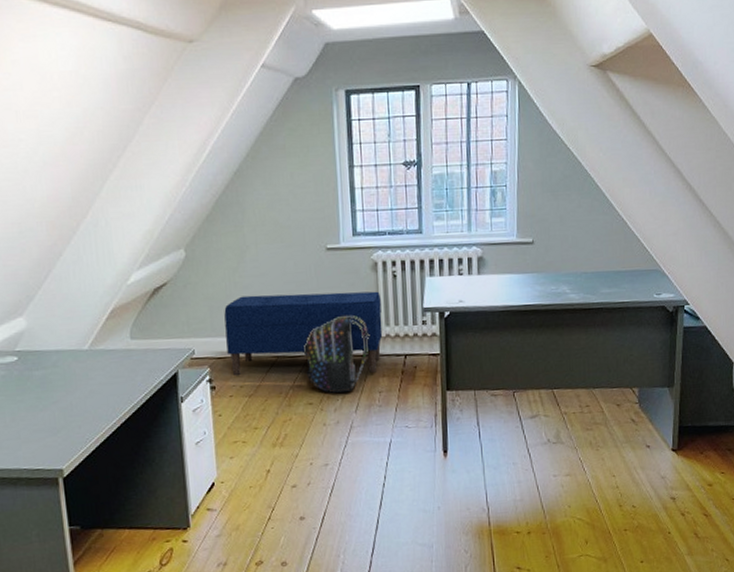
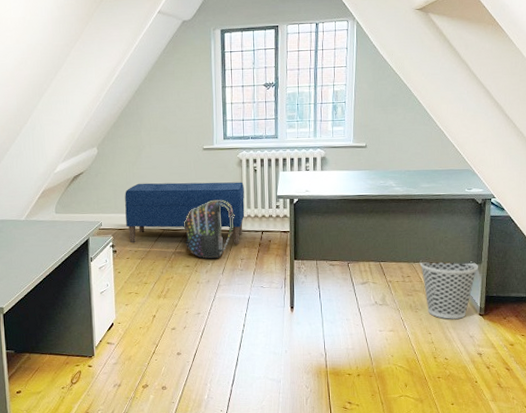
wastebasket: none [600,384,670,457] -> present [419,260,478,319]

